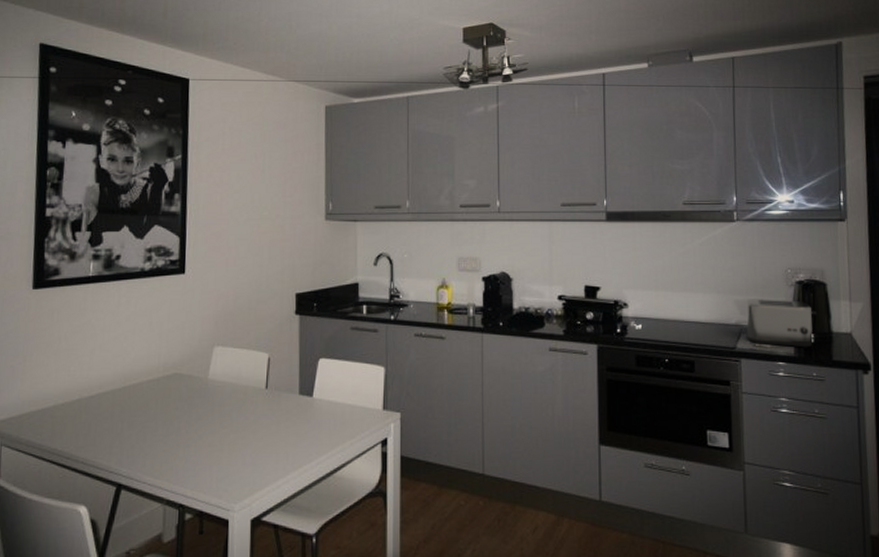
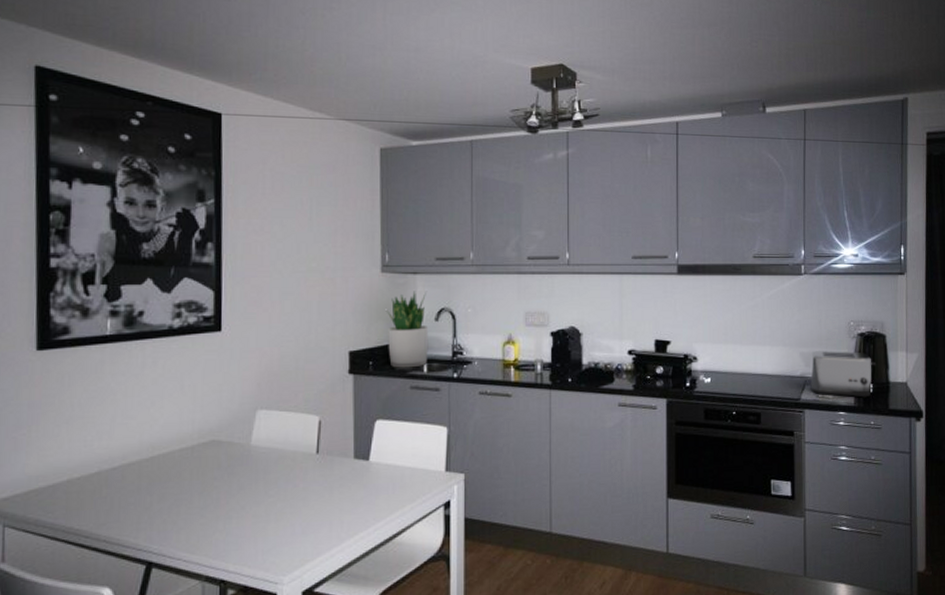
planter: none [330,237,368,310] -> present [387,291,429,368]

